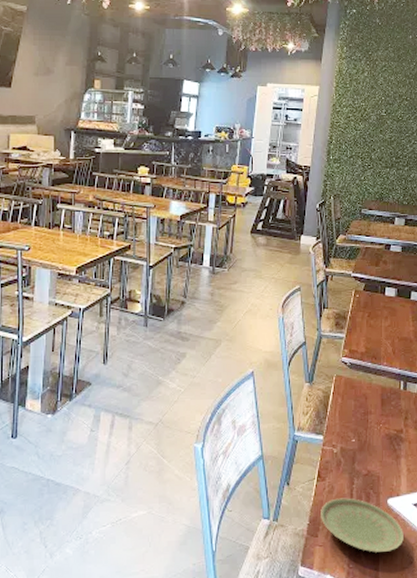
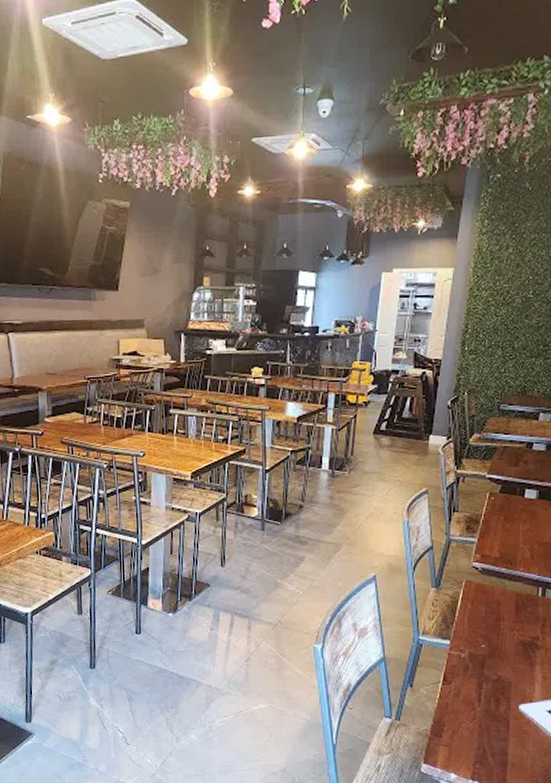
plate: present [321,498,404,553] -> none [445,701,535,755]

